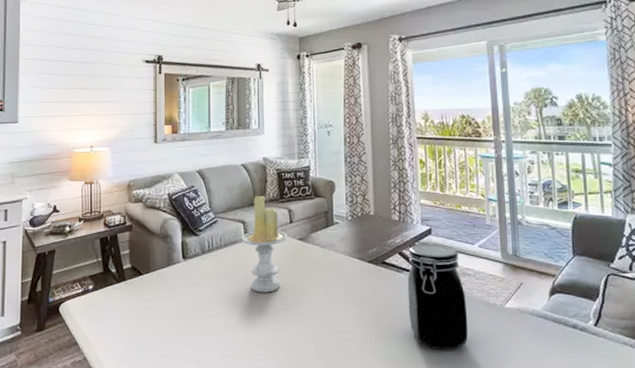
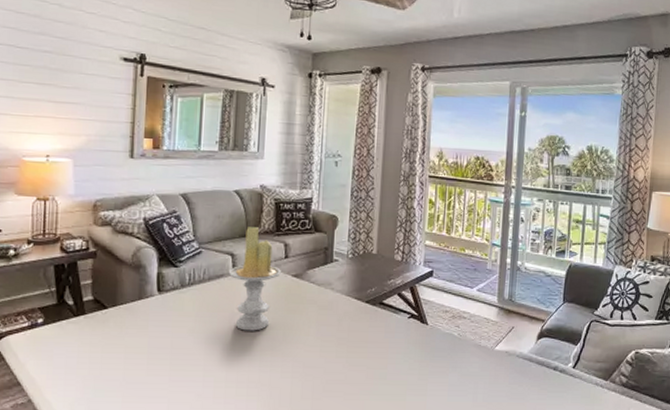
jar: present [407,243,469,350] -> none [401,285,459,390]

